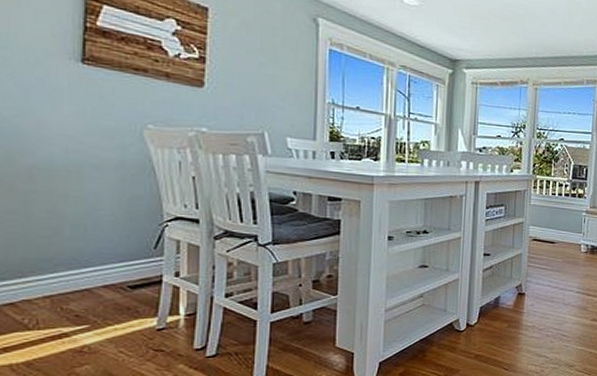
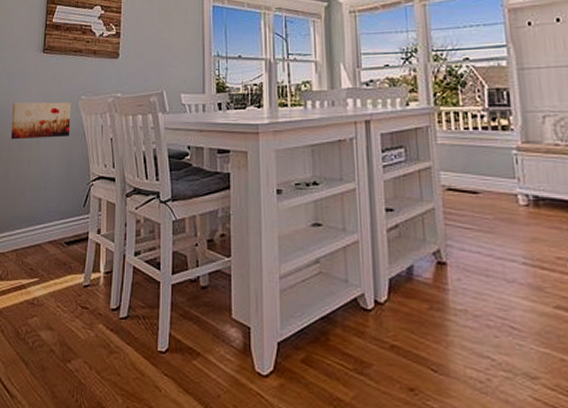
wall art: none [30,120,132,171] -> present [10,101,71,140]

